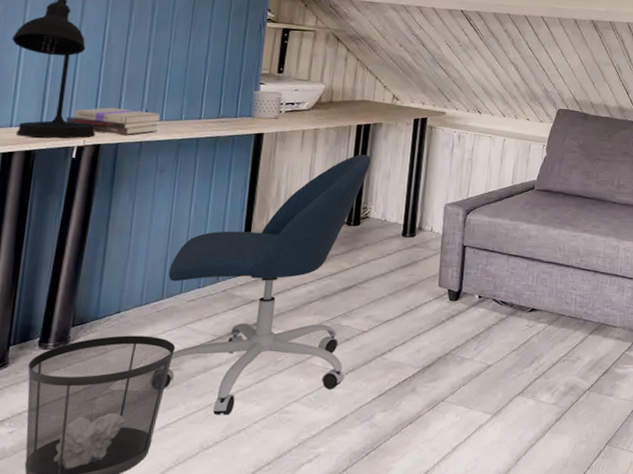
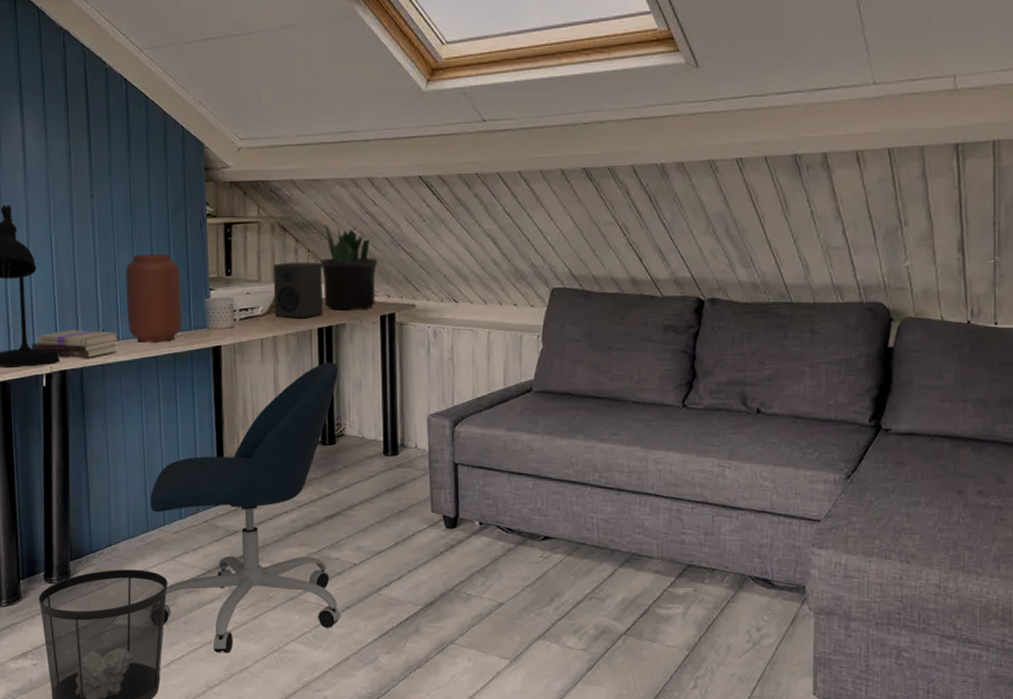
vase: none [173,46,233,126] -> present [125,253,182,342]
speaker: none [319,67,368,116] -> present [274,262,323,319]
planter: none [365,39,418,113] -> present [320,224,378,310]

